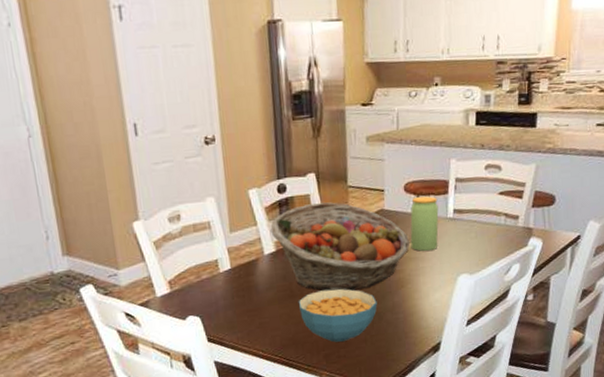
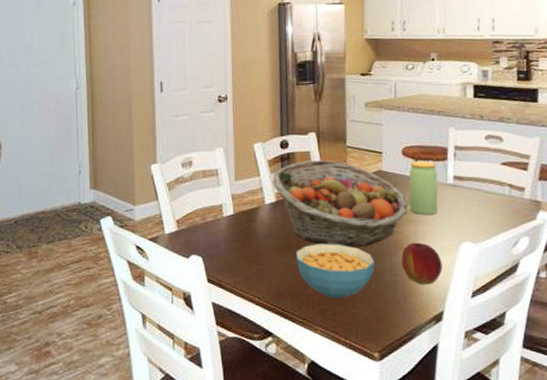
apple: none [402,278,441,319] -> present [401,242,443,285]

